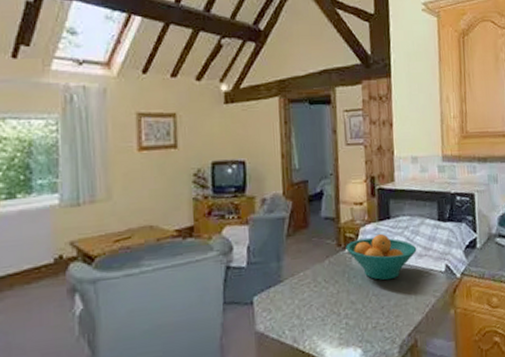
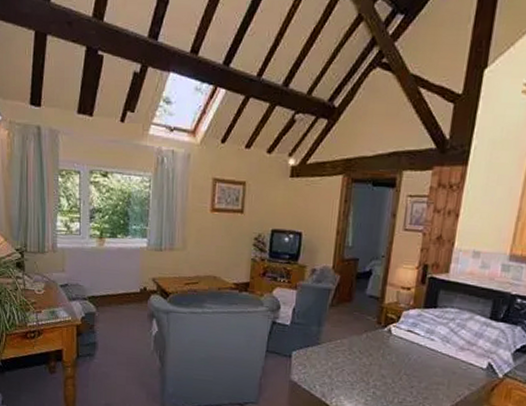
fruit bowl: present [346,234,417,281] -> none [385,321,460,365]

